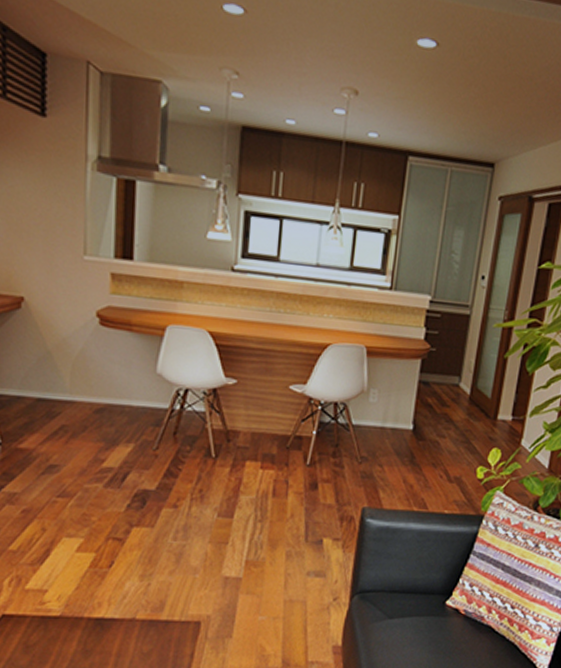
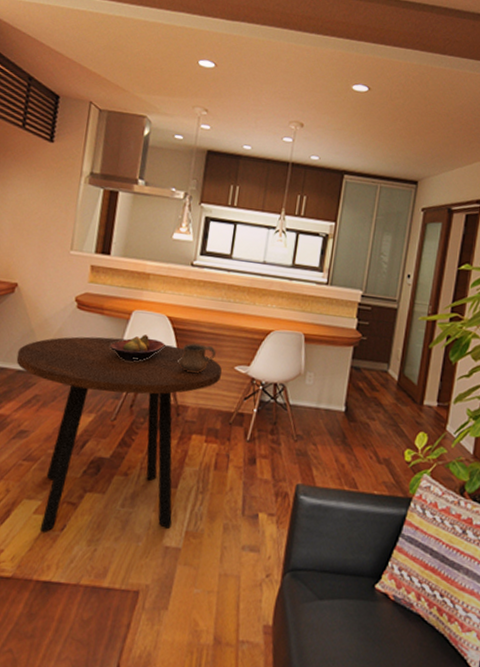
dining table: none [34,357,275,570] -> present [16,336,222,532]
fruit bowl: none [144,353,208,384] -> present [110,335,165,362]
pottery: none [224,361,267,395] -> present [177,343,216,374]

